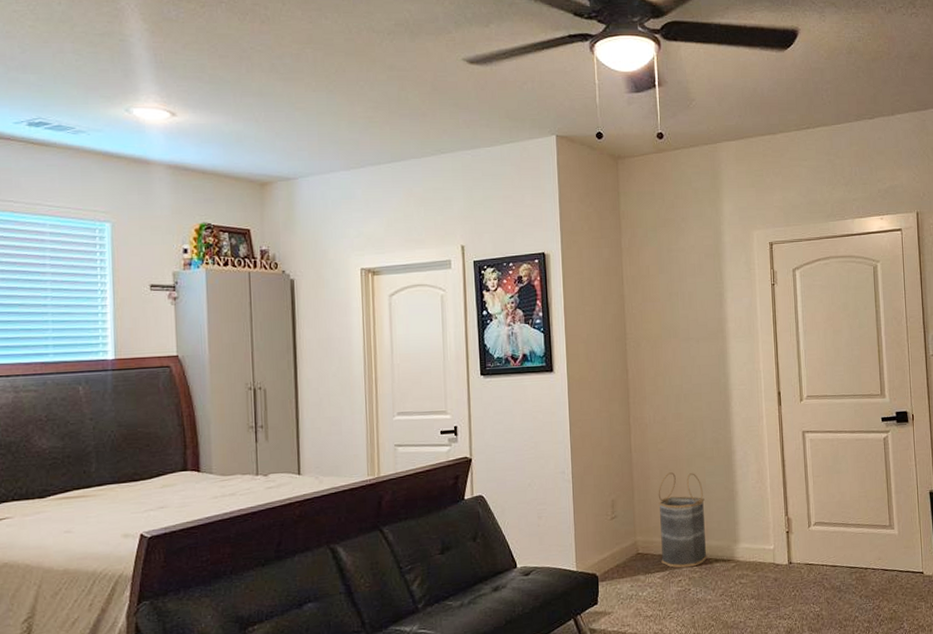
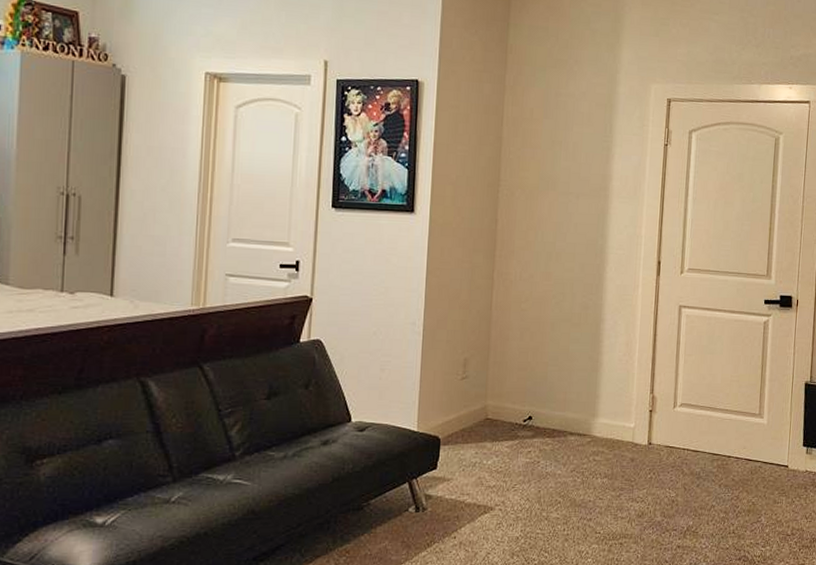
basket: present [658,472,707,568] -> none [511,335,566,438]

